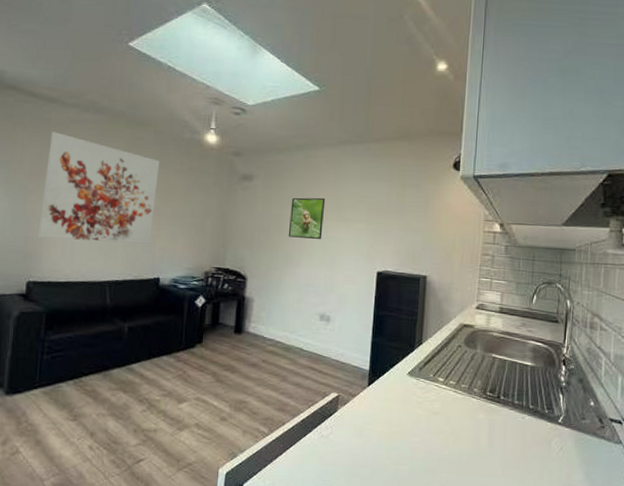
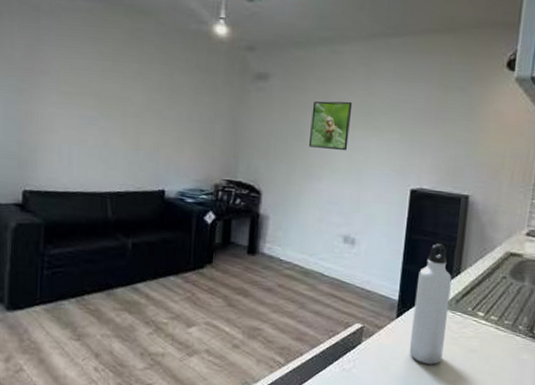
wall art: present [38,132,160,244] -> none [33,21,163,152]
water bottle: none [379,318,415,427] -> present [409,243,452,365]

